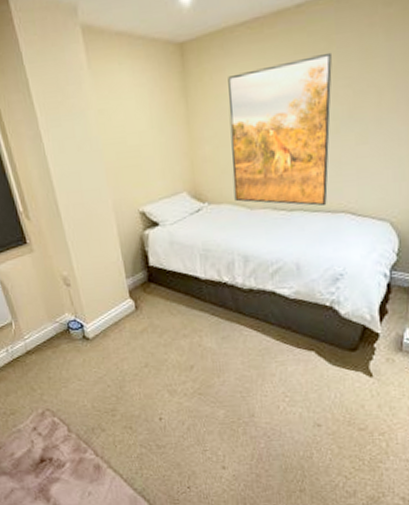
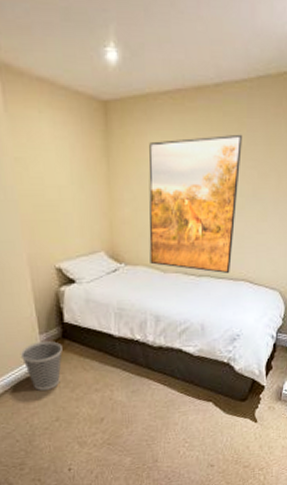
wastebasket: none [108,285,149,335] -> present [20,341,63,390]

